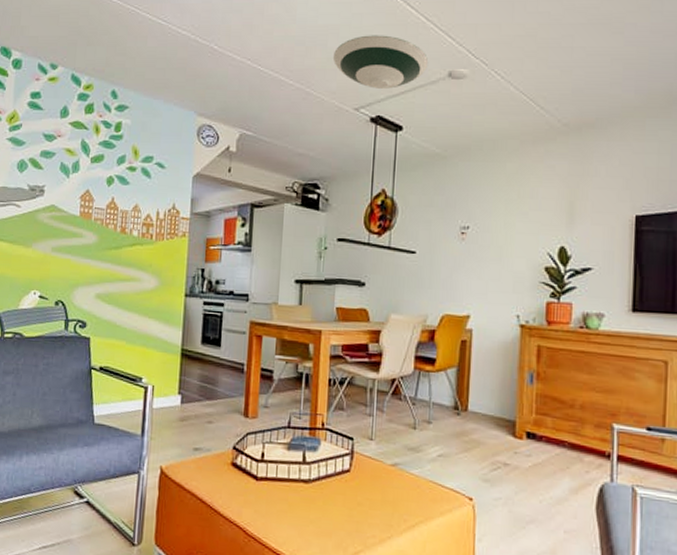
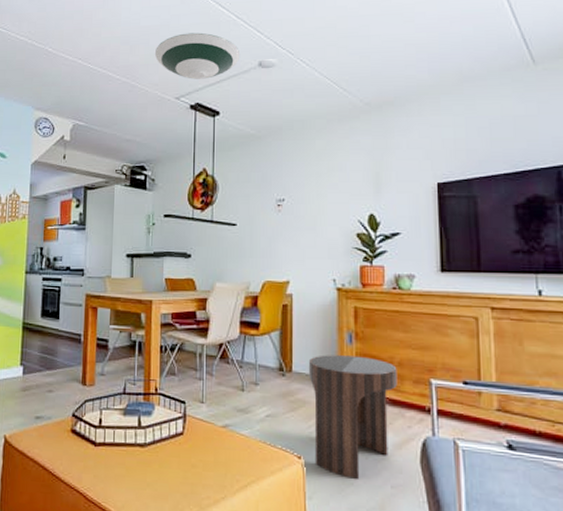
side table: none [485,394,579,523] -> present [308,355,398,479]

